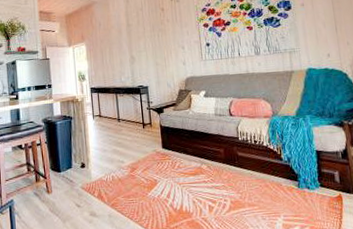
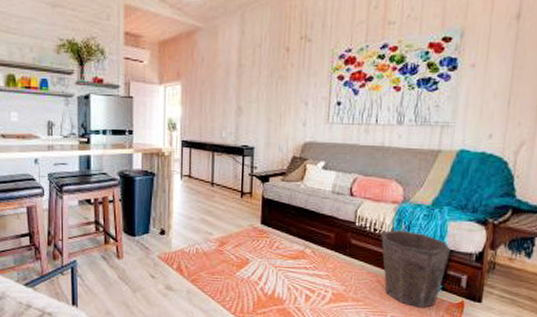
waste bin: none [261,139,321,205] -> present [381,229,451,308]

